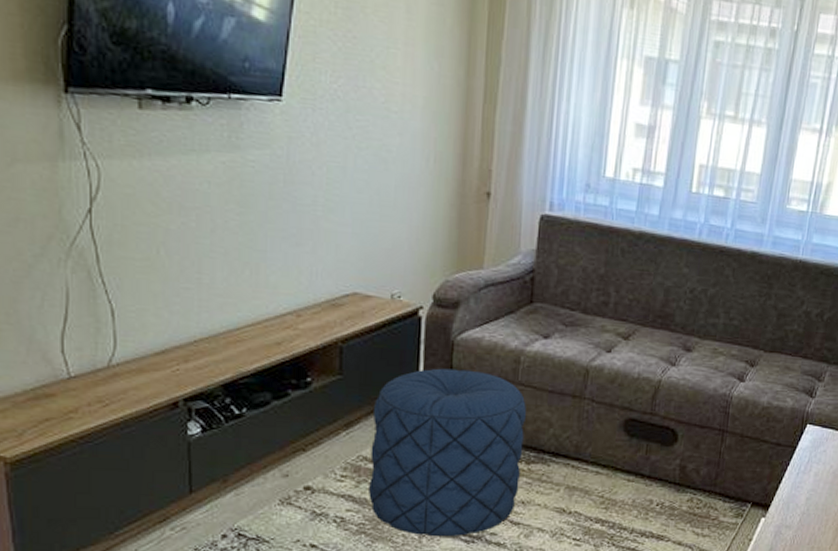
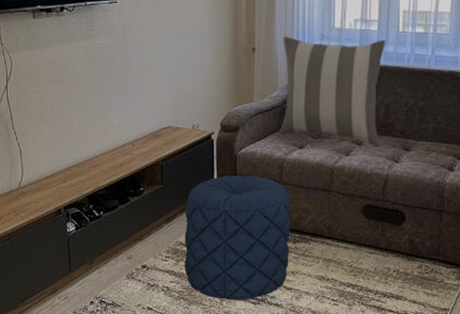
pillow: none [517,180,673,344] -> present [279,36,386,147]

